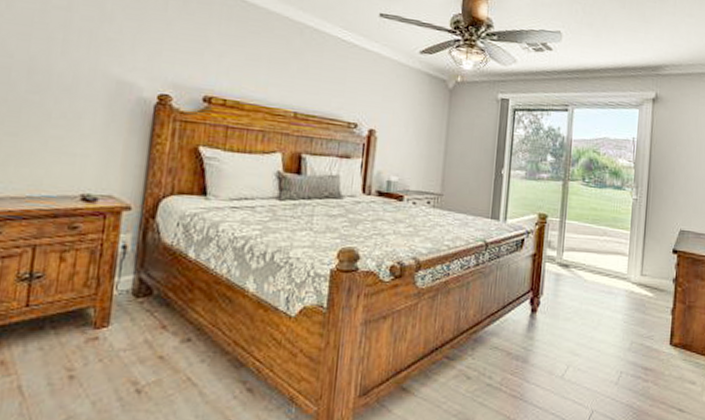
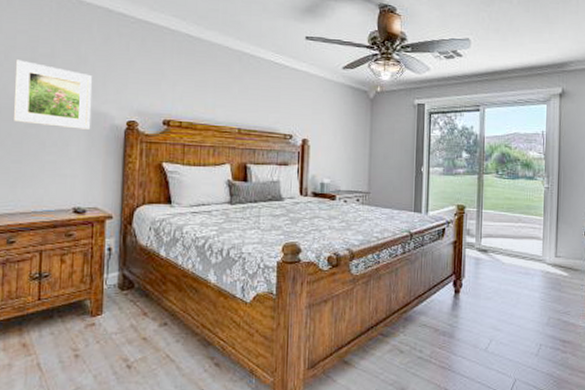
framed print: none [10,9,118,101] -> present [13,59,92,130]

